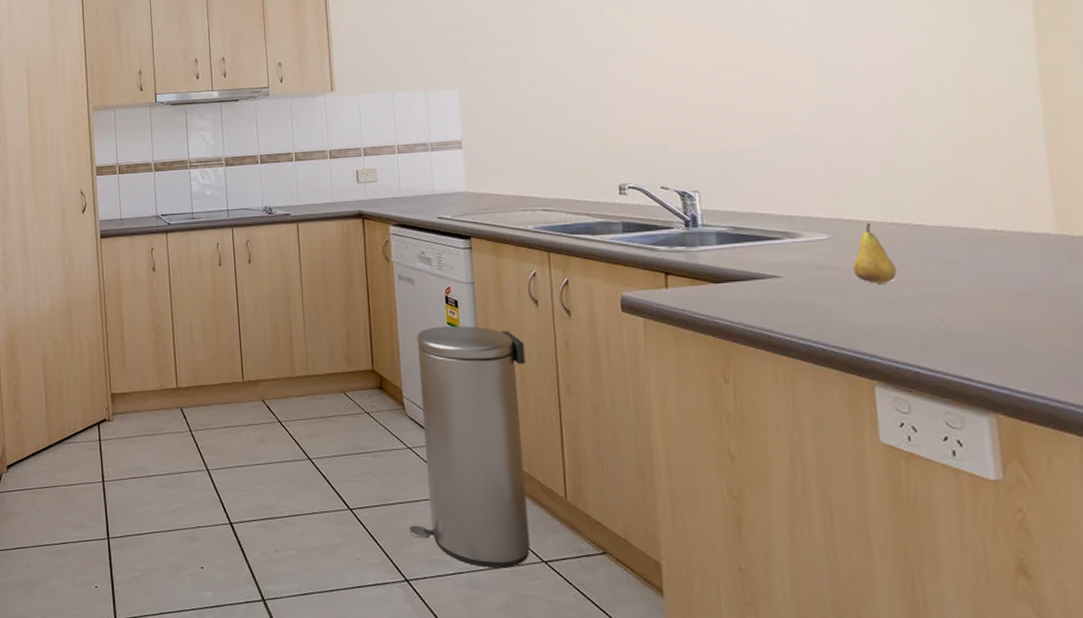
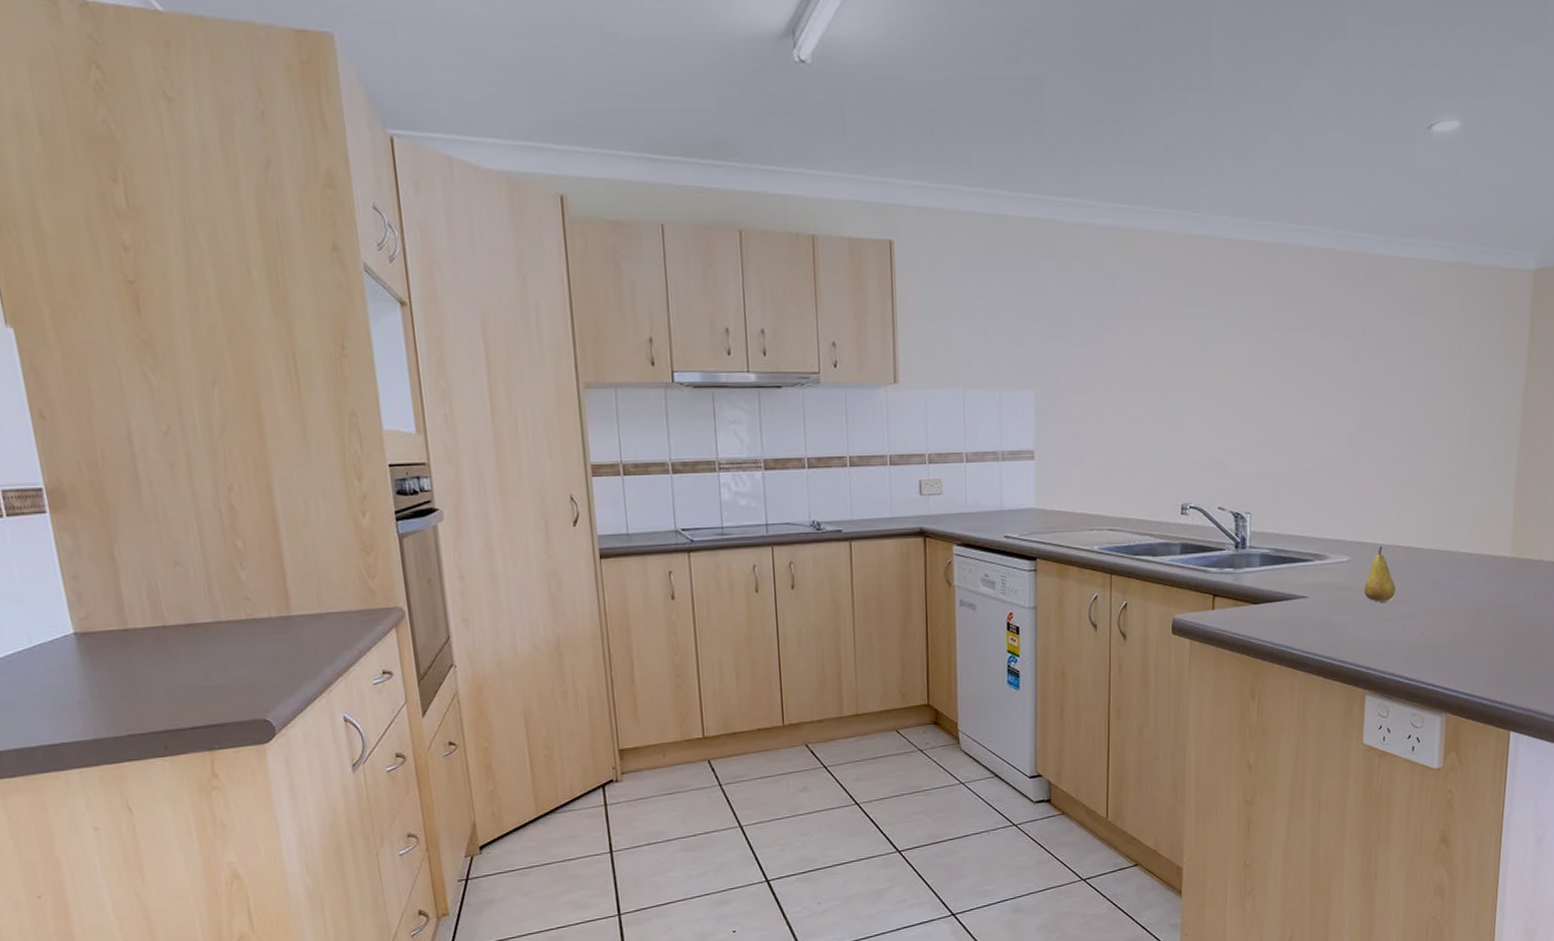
pedal bin: present [409,326,530,568] -> none [958,653,1081,892]

